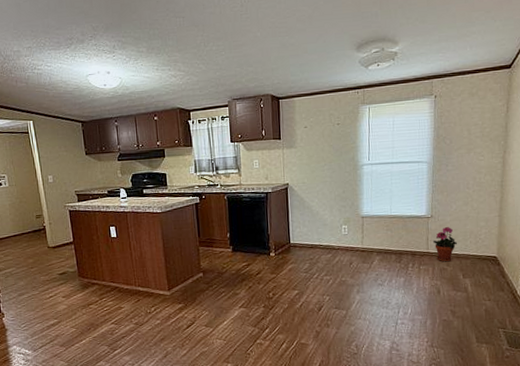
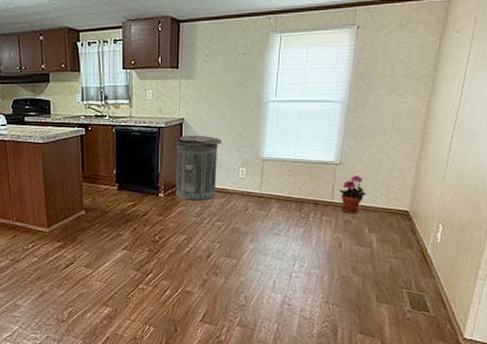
trash can: none [283,198,325,258] -> present [175,135,222,200]

